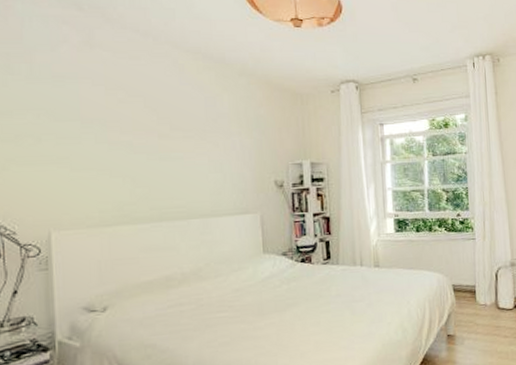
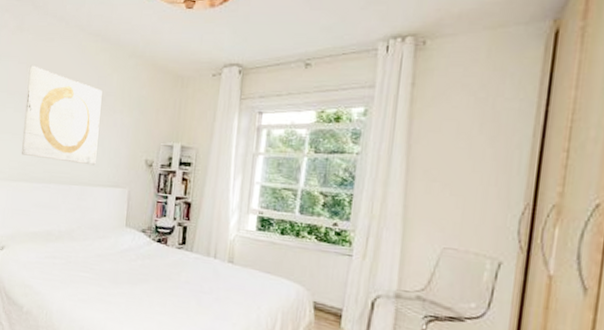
wall art: none [108,86,217,195] -> present [21,64,102,166]

